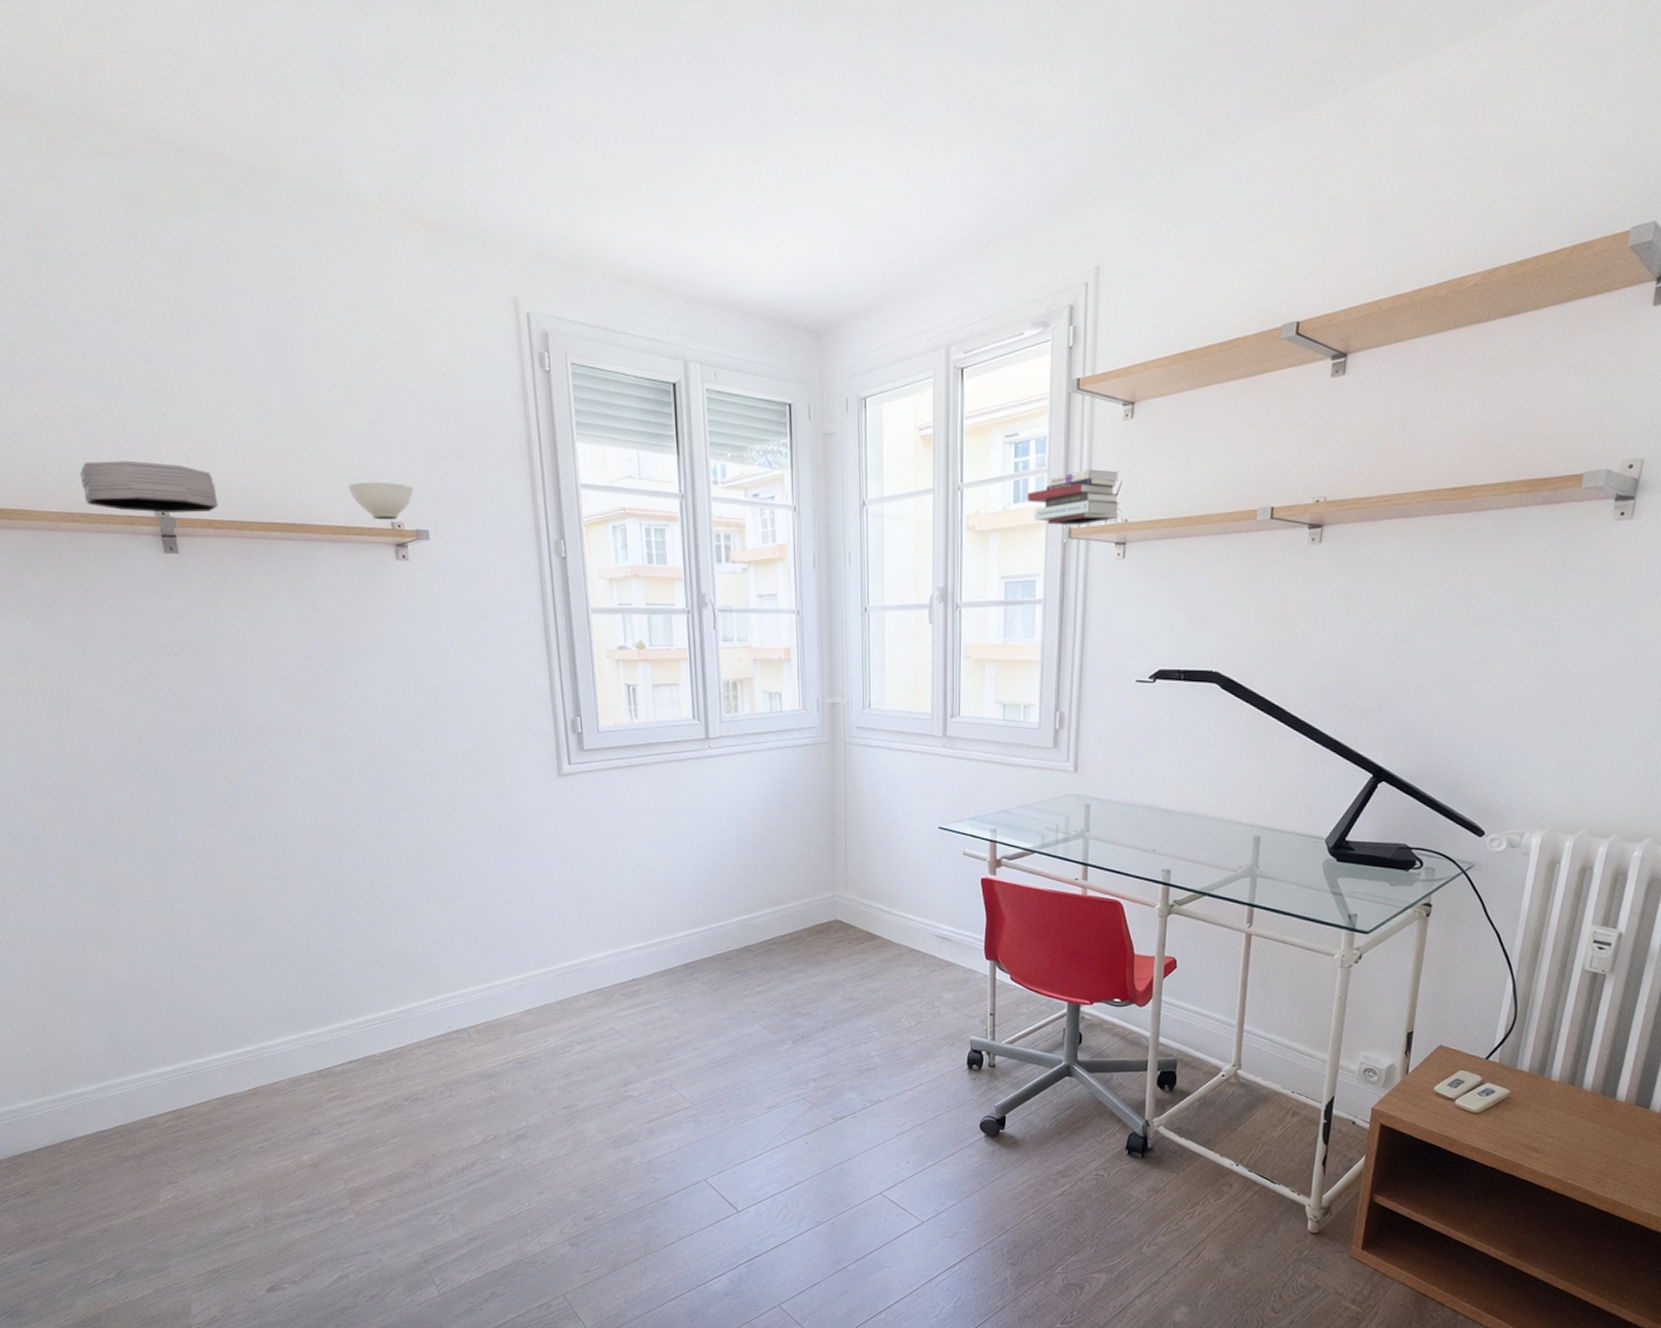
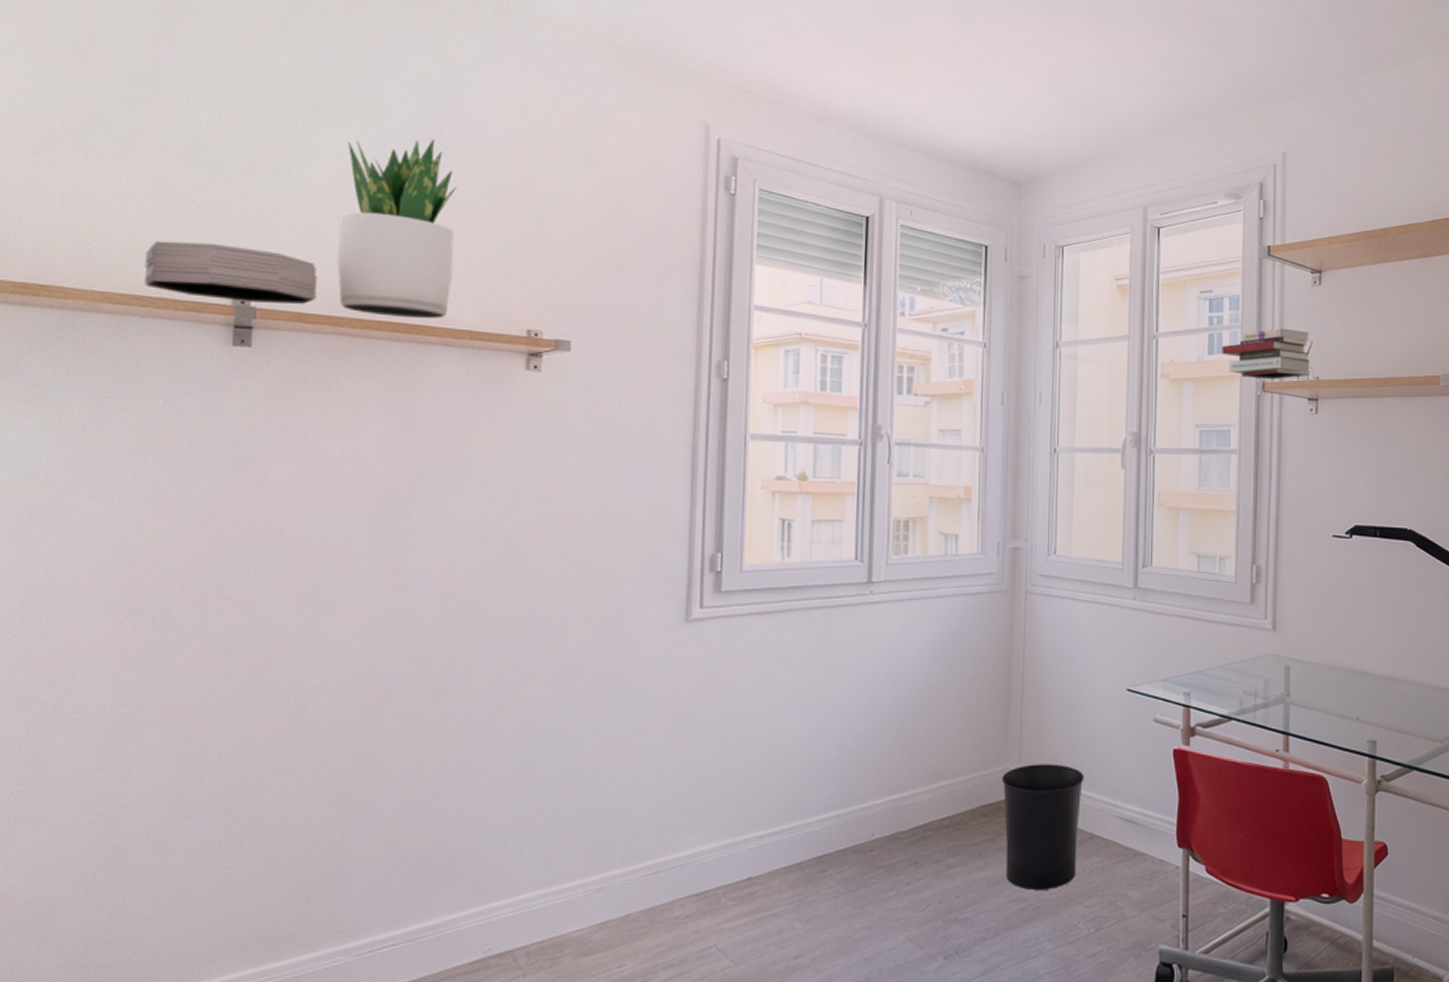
planter: none [211,340,324,519] -> present [336,139,458,319]
bowl: present [348,481,414,520] -> none [482,286,560,328]
waste bin: none [831,891,903,991] -> present [1001,764,1085,890]

